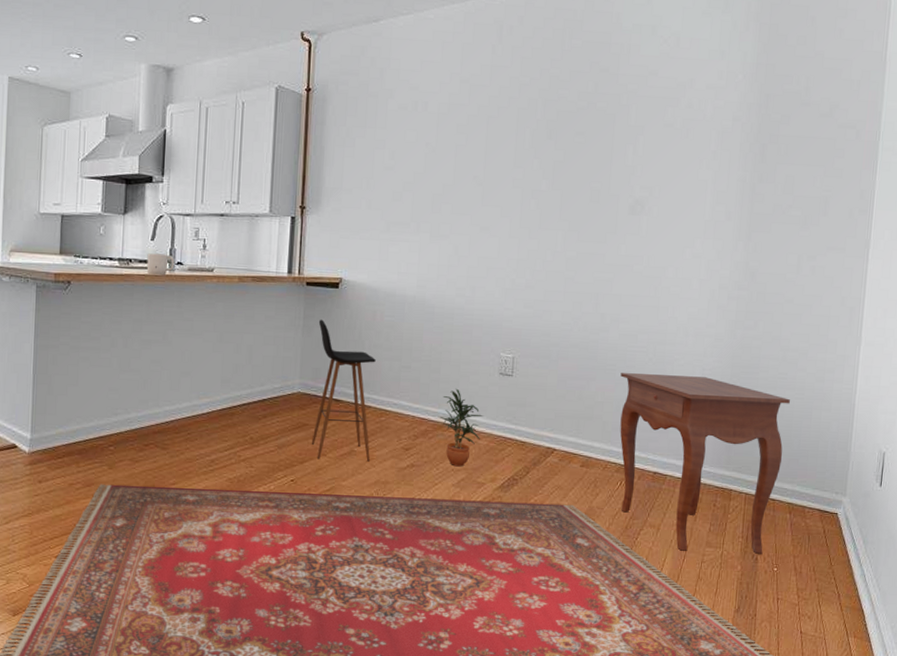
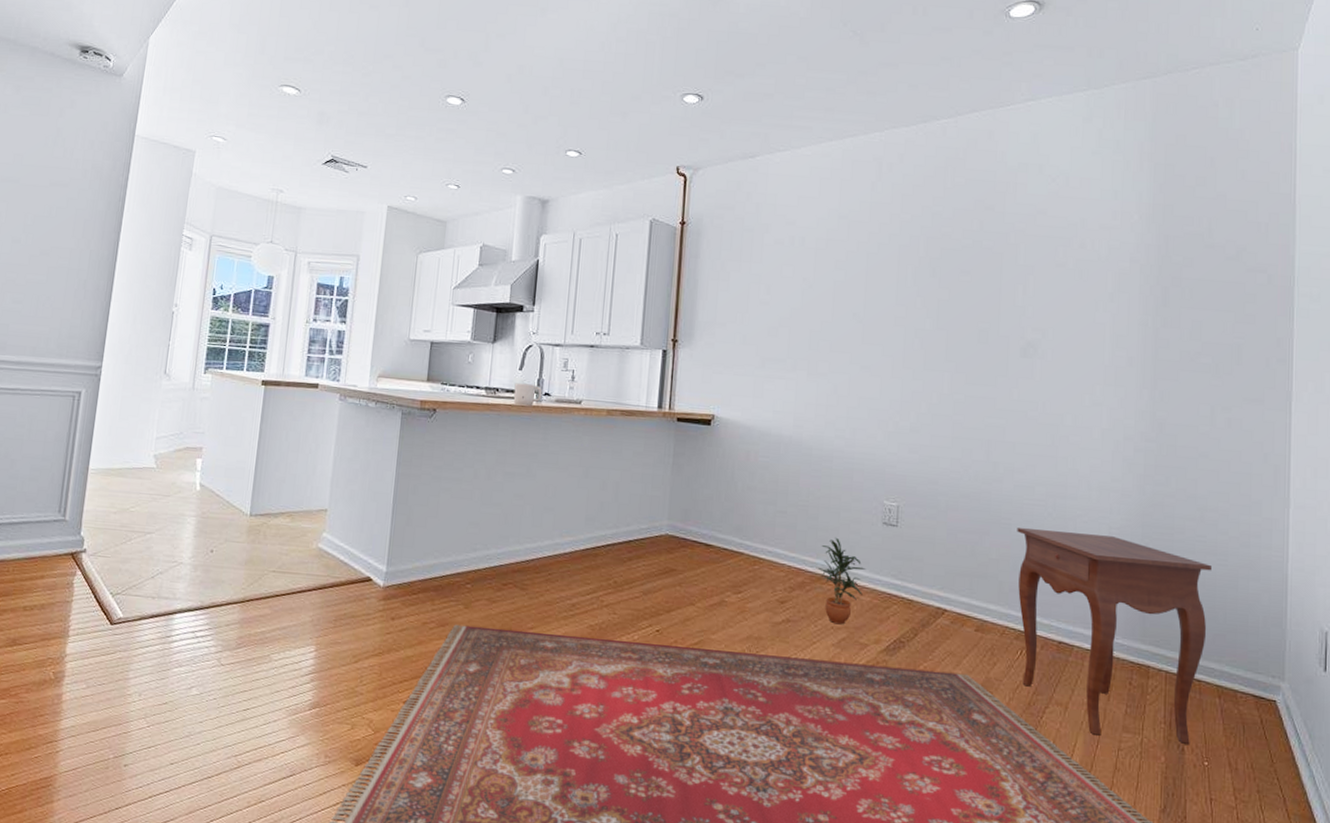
bar stool: present [311,319,376,462] -> none [679,457,749,614]

